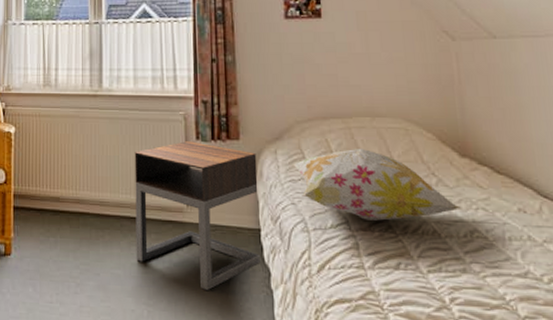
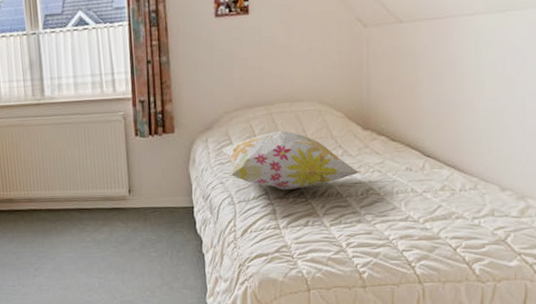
nightstand: present [134,141,260,291] -> none [79,138,194,261]

